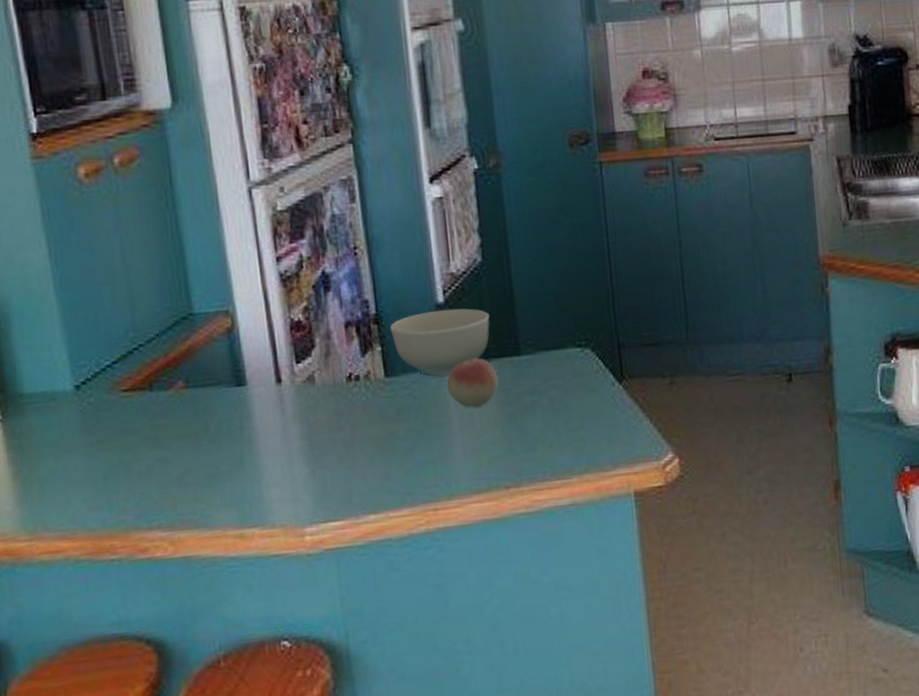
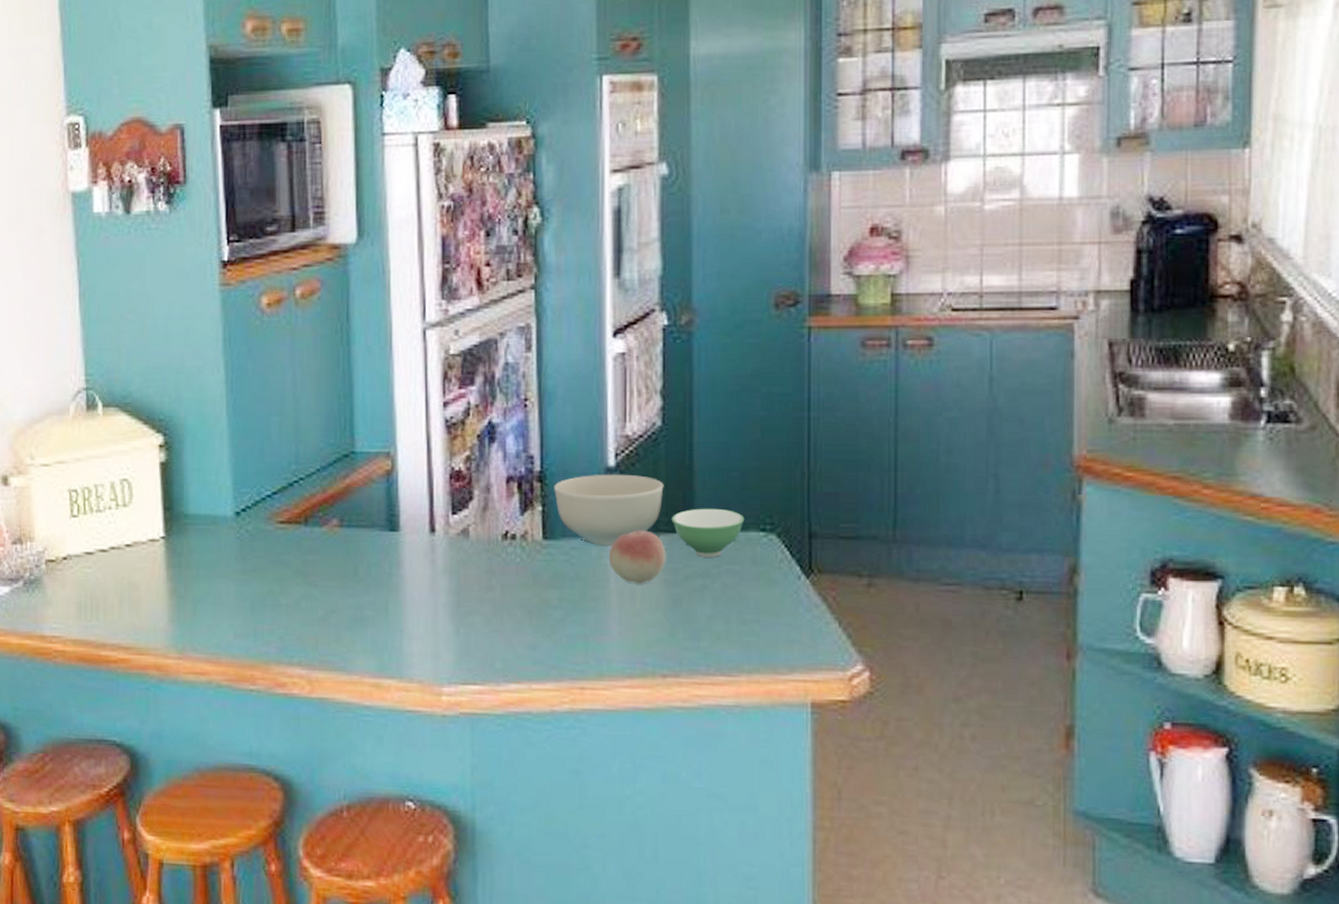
bowl: none [499,331,563,377] -> present [671,508,745,558]

